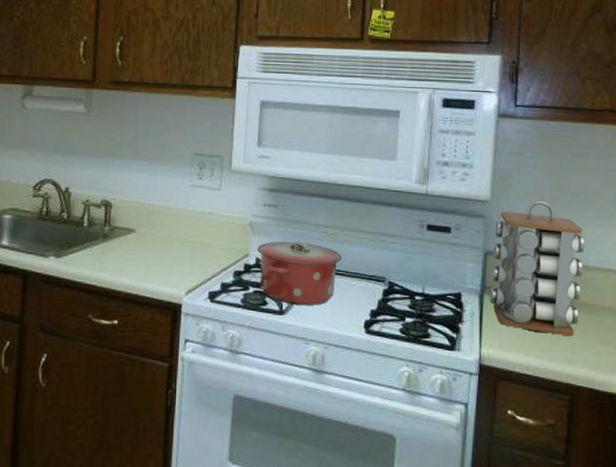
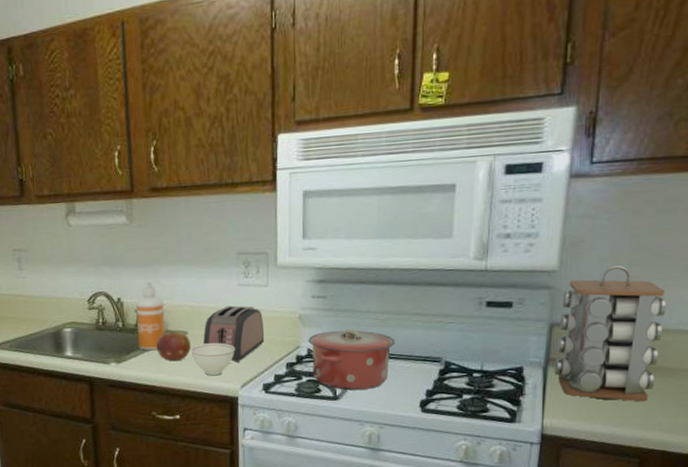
soap dispenser: none [81,172,114,246] -> present [136,280,165,350]
fruit: none [101,227,137,260] -> present [156,331,191,361]
bowl: none [137,244,184,279] -> present [191,343,236,376]
toaster: none [151,206,214,266] -> present [203,305,265,362]

